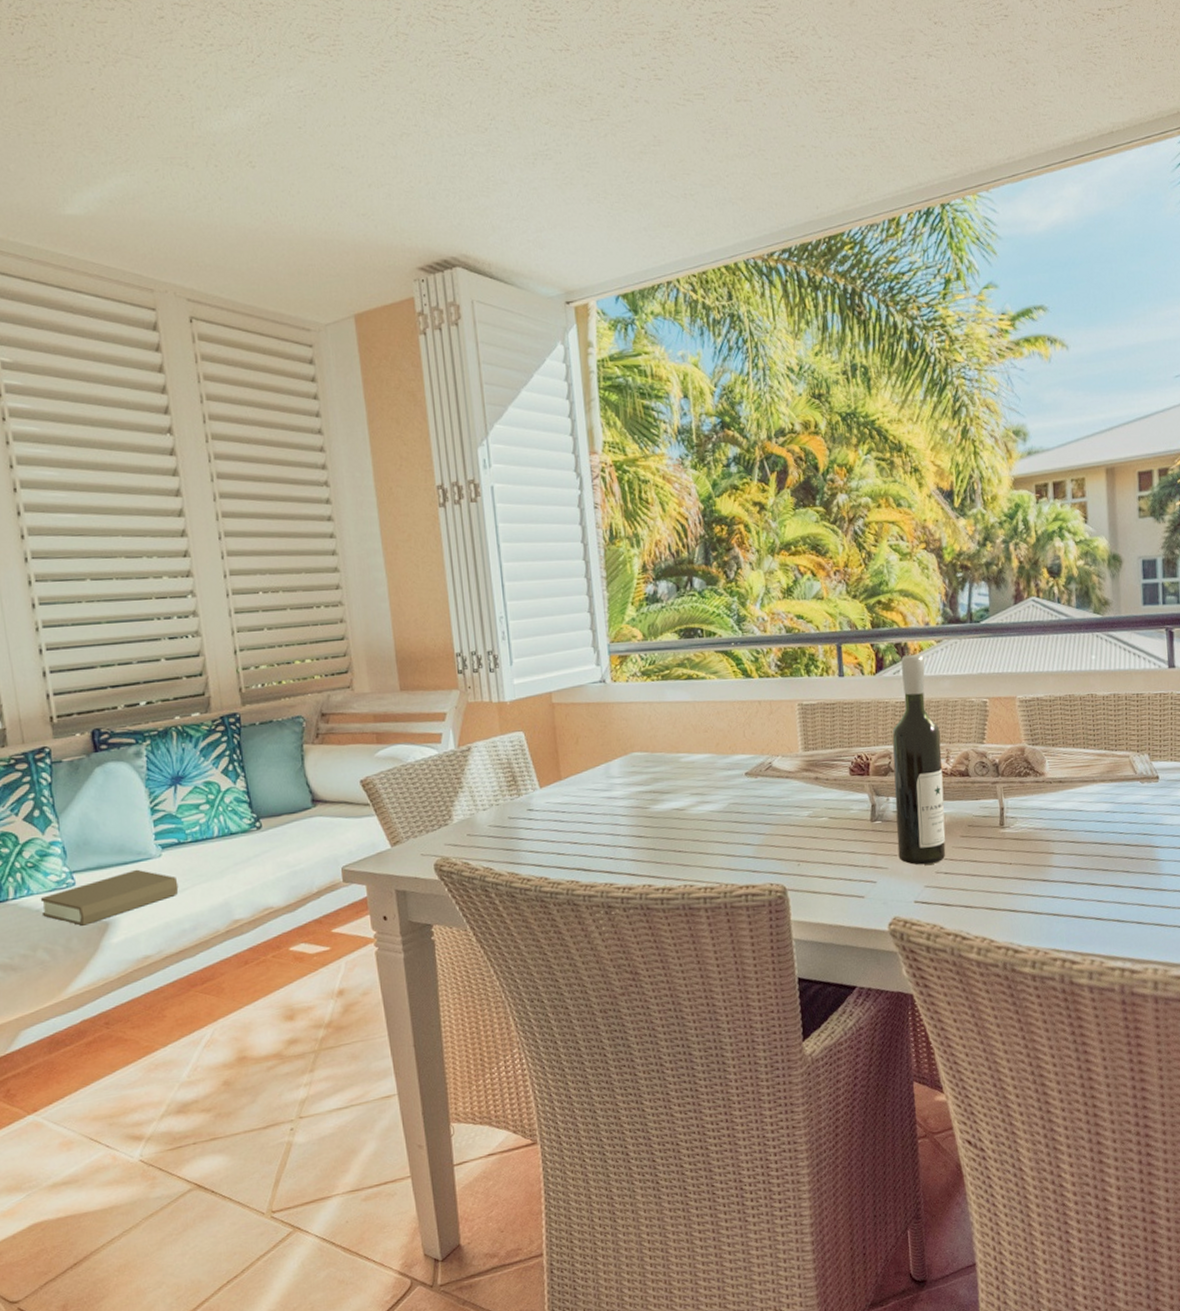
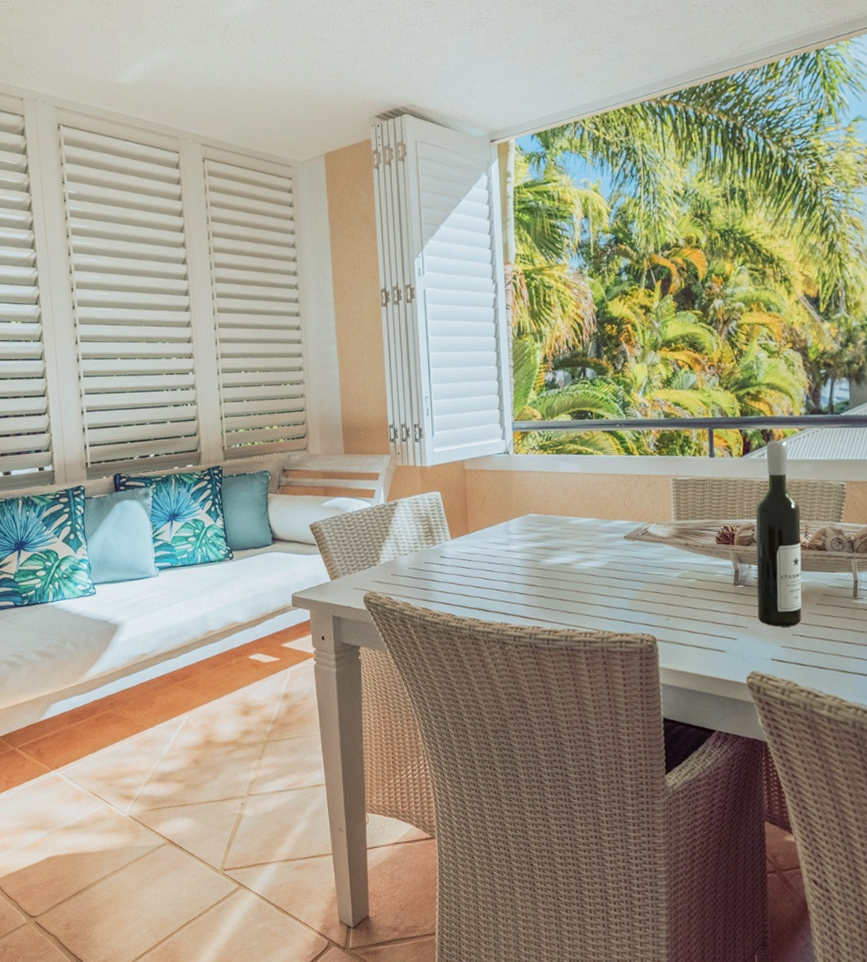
book: present [40,869,179,926] -> none [70,585,170,626]

